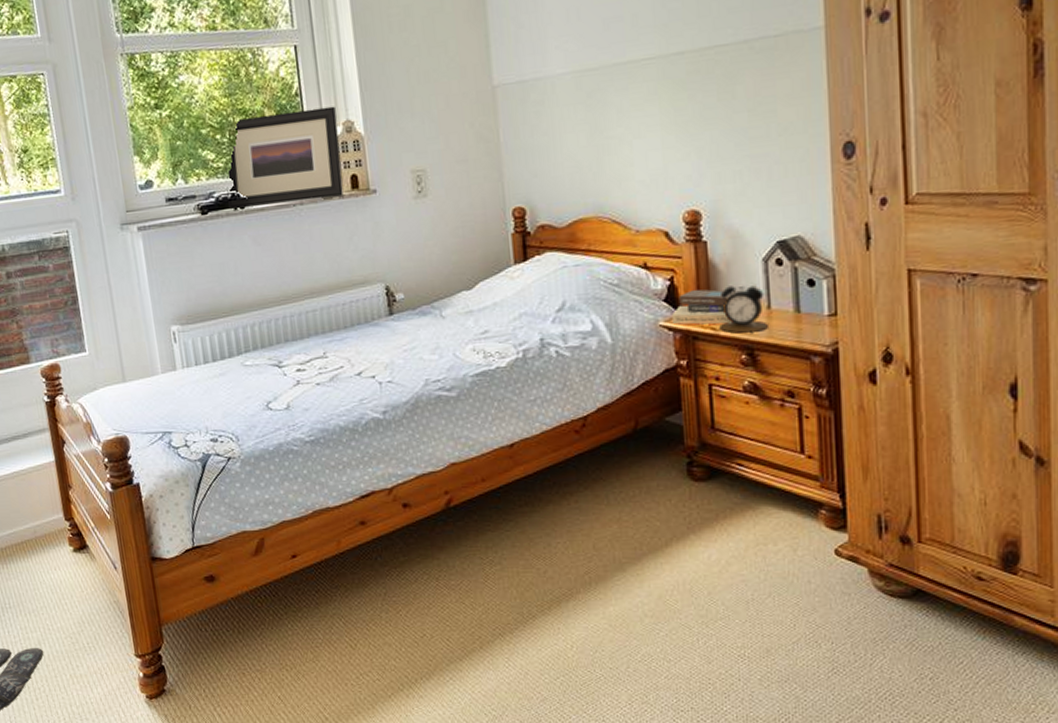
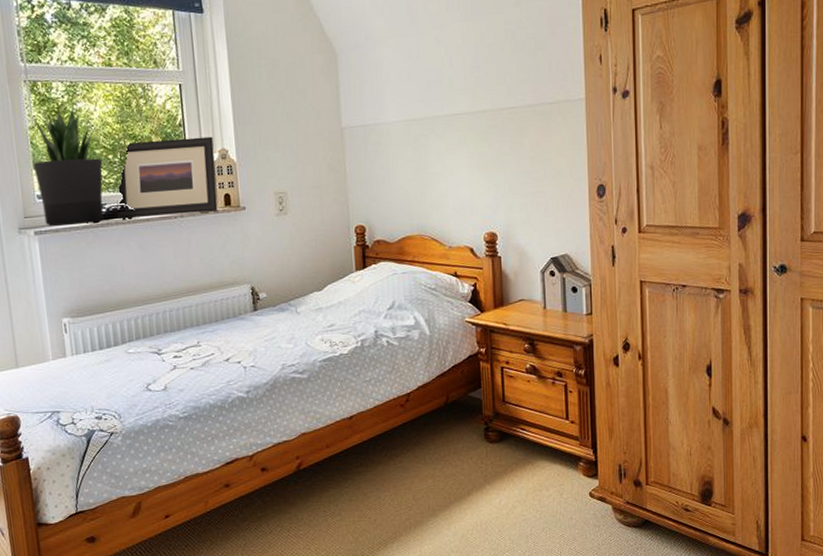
planter: none [131,80,213,221] -> present [33,104,104,227]
books: present [671,289,739,325] -> none [474,293,524,321]
alarm clock: present [719,281,768,333] -> none [509,288,544,328]

